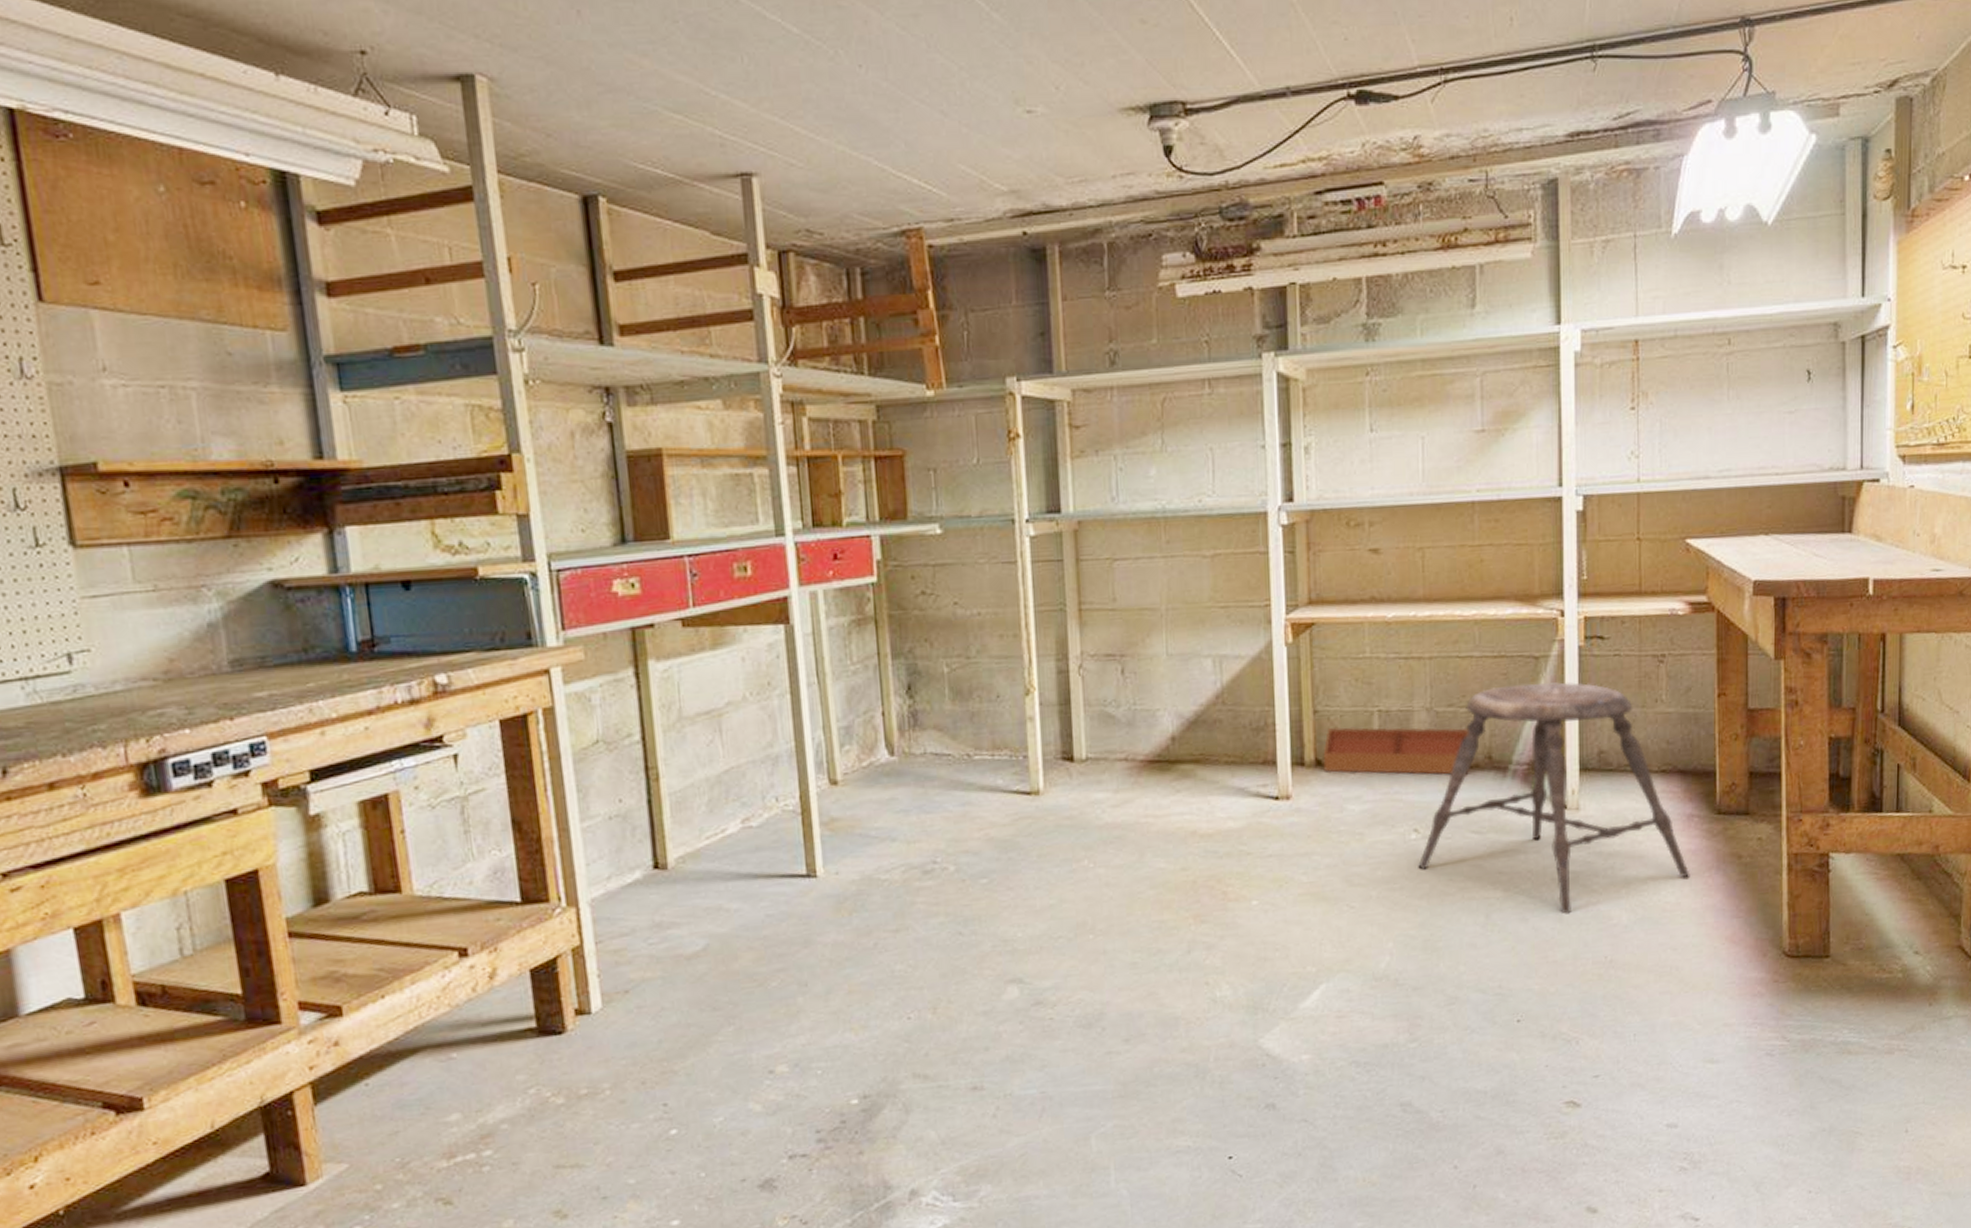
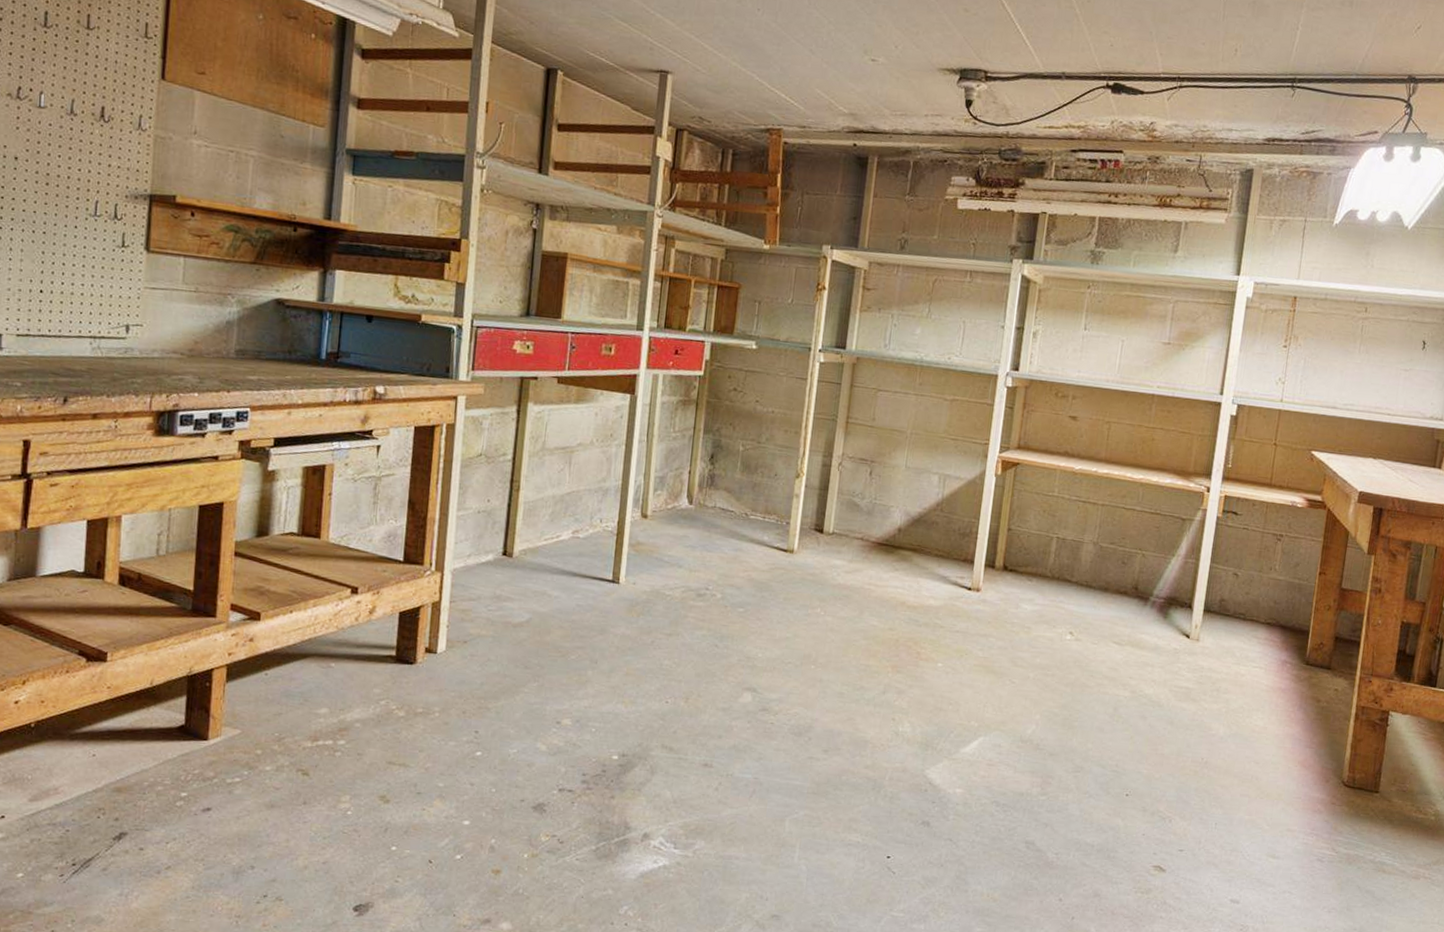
storage bin: present [1323,726,1470,775] -> none [1008,544,1124,598]
stool: present [1418,681,1690,914] -> none [1068,536,1278,720]

